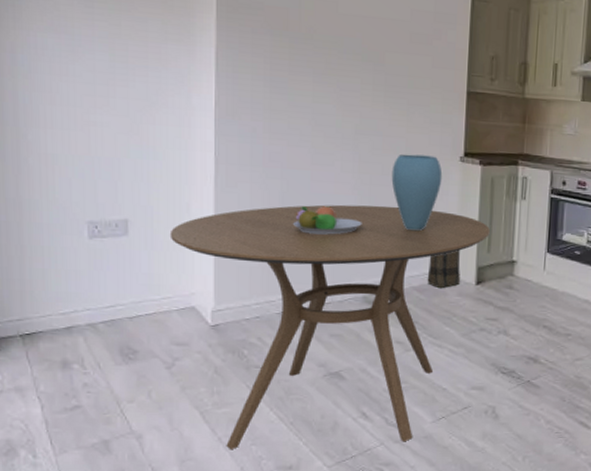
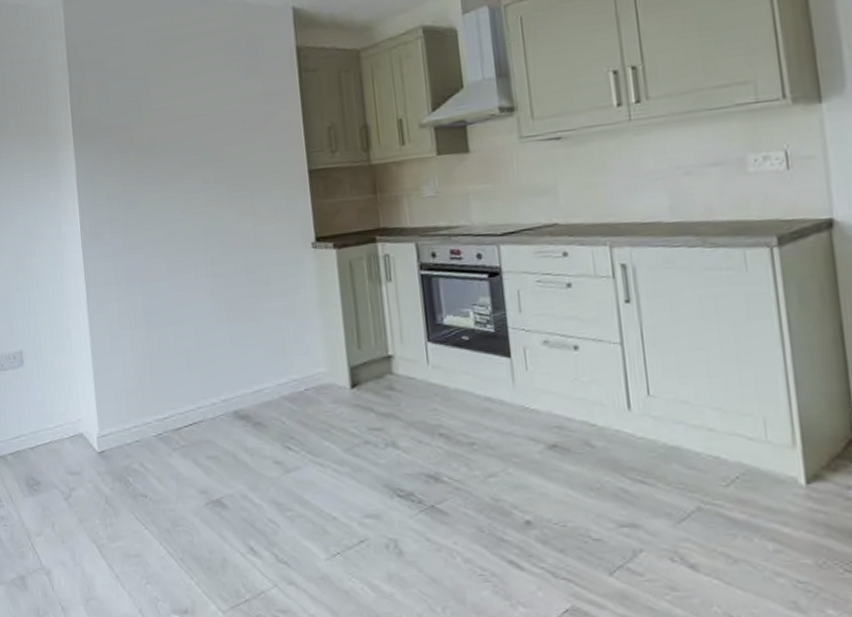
dining table: present [169,204,490,450] -> none [55,306,357,589]
fruit bowl: present [293,206,362,235] -> none [159,316,223,348]
vase: present [391,154,443,232] -> none [244,246,297,333]
basket: present [427,249,460,289] -> none [295,348,333,397]

